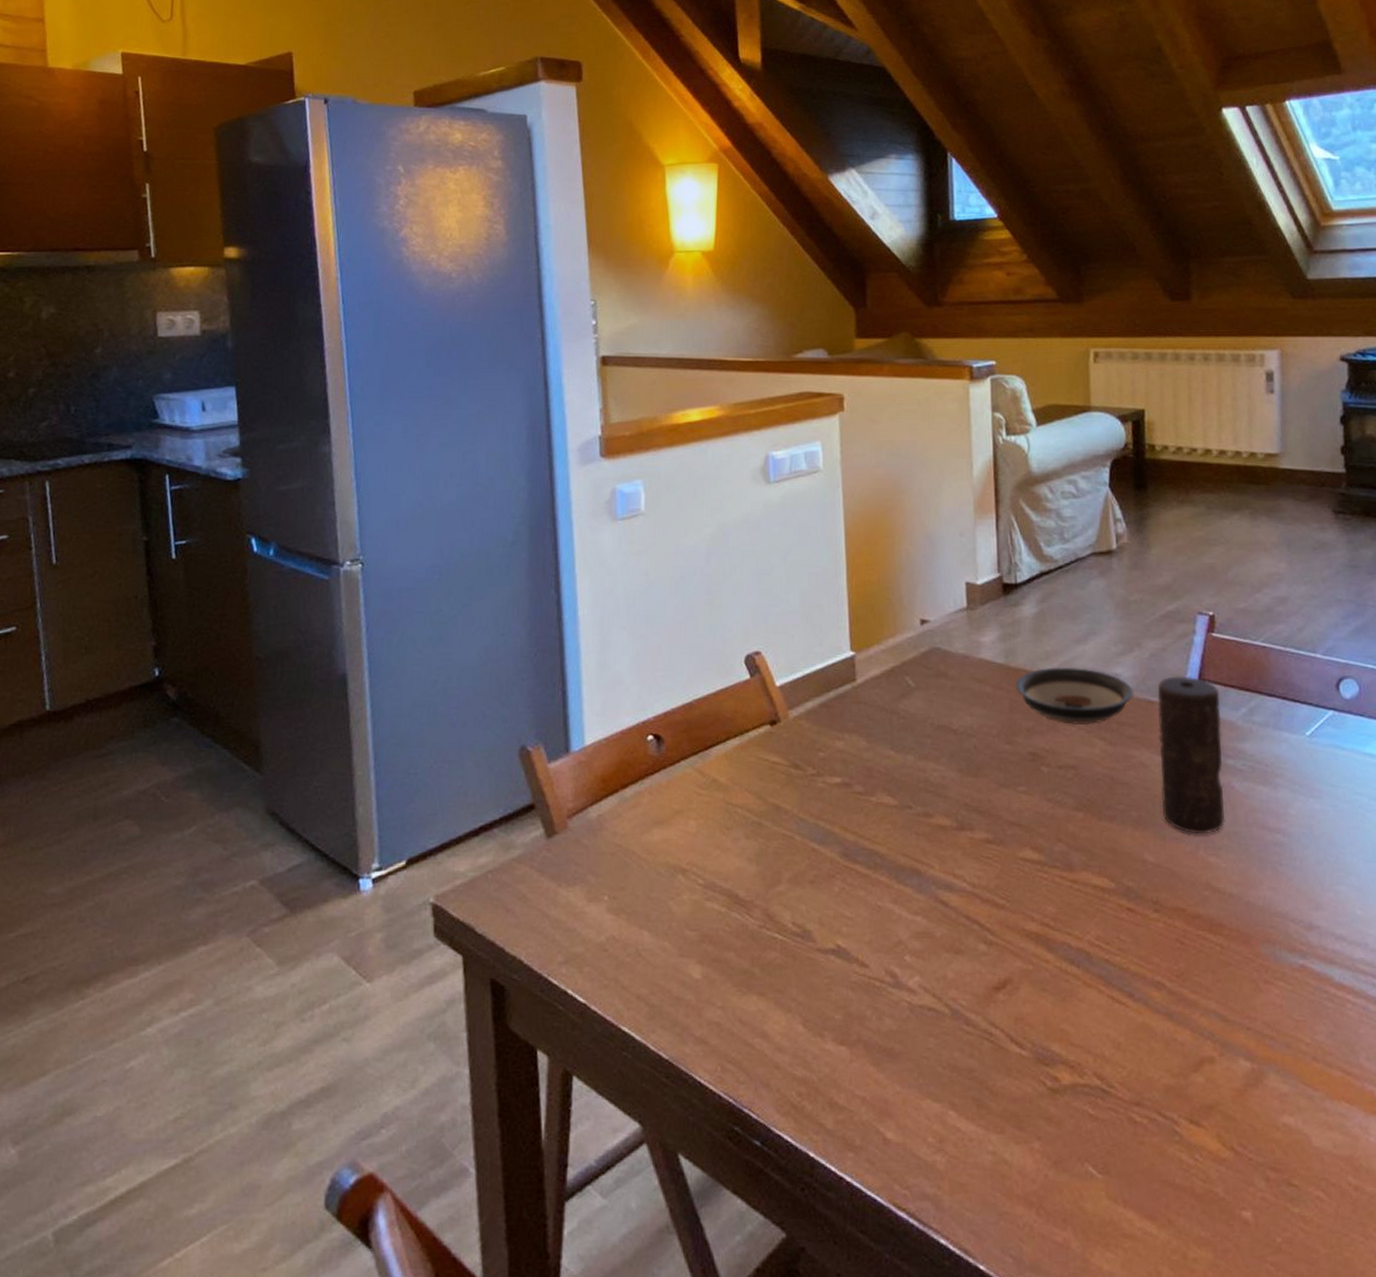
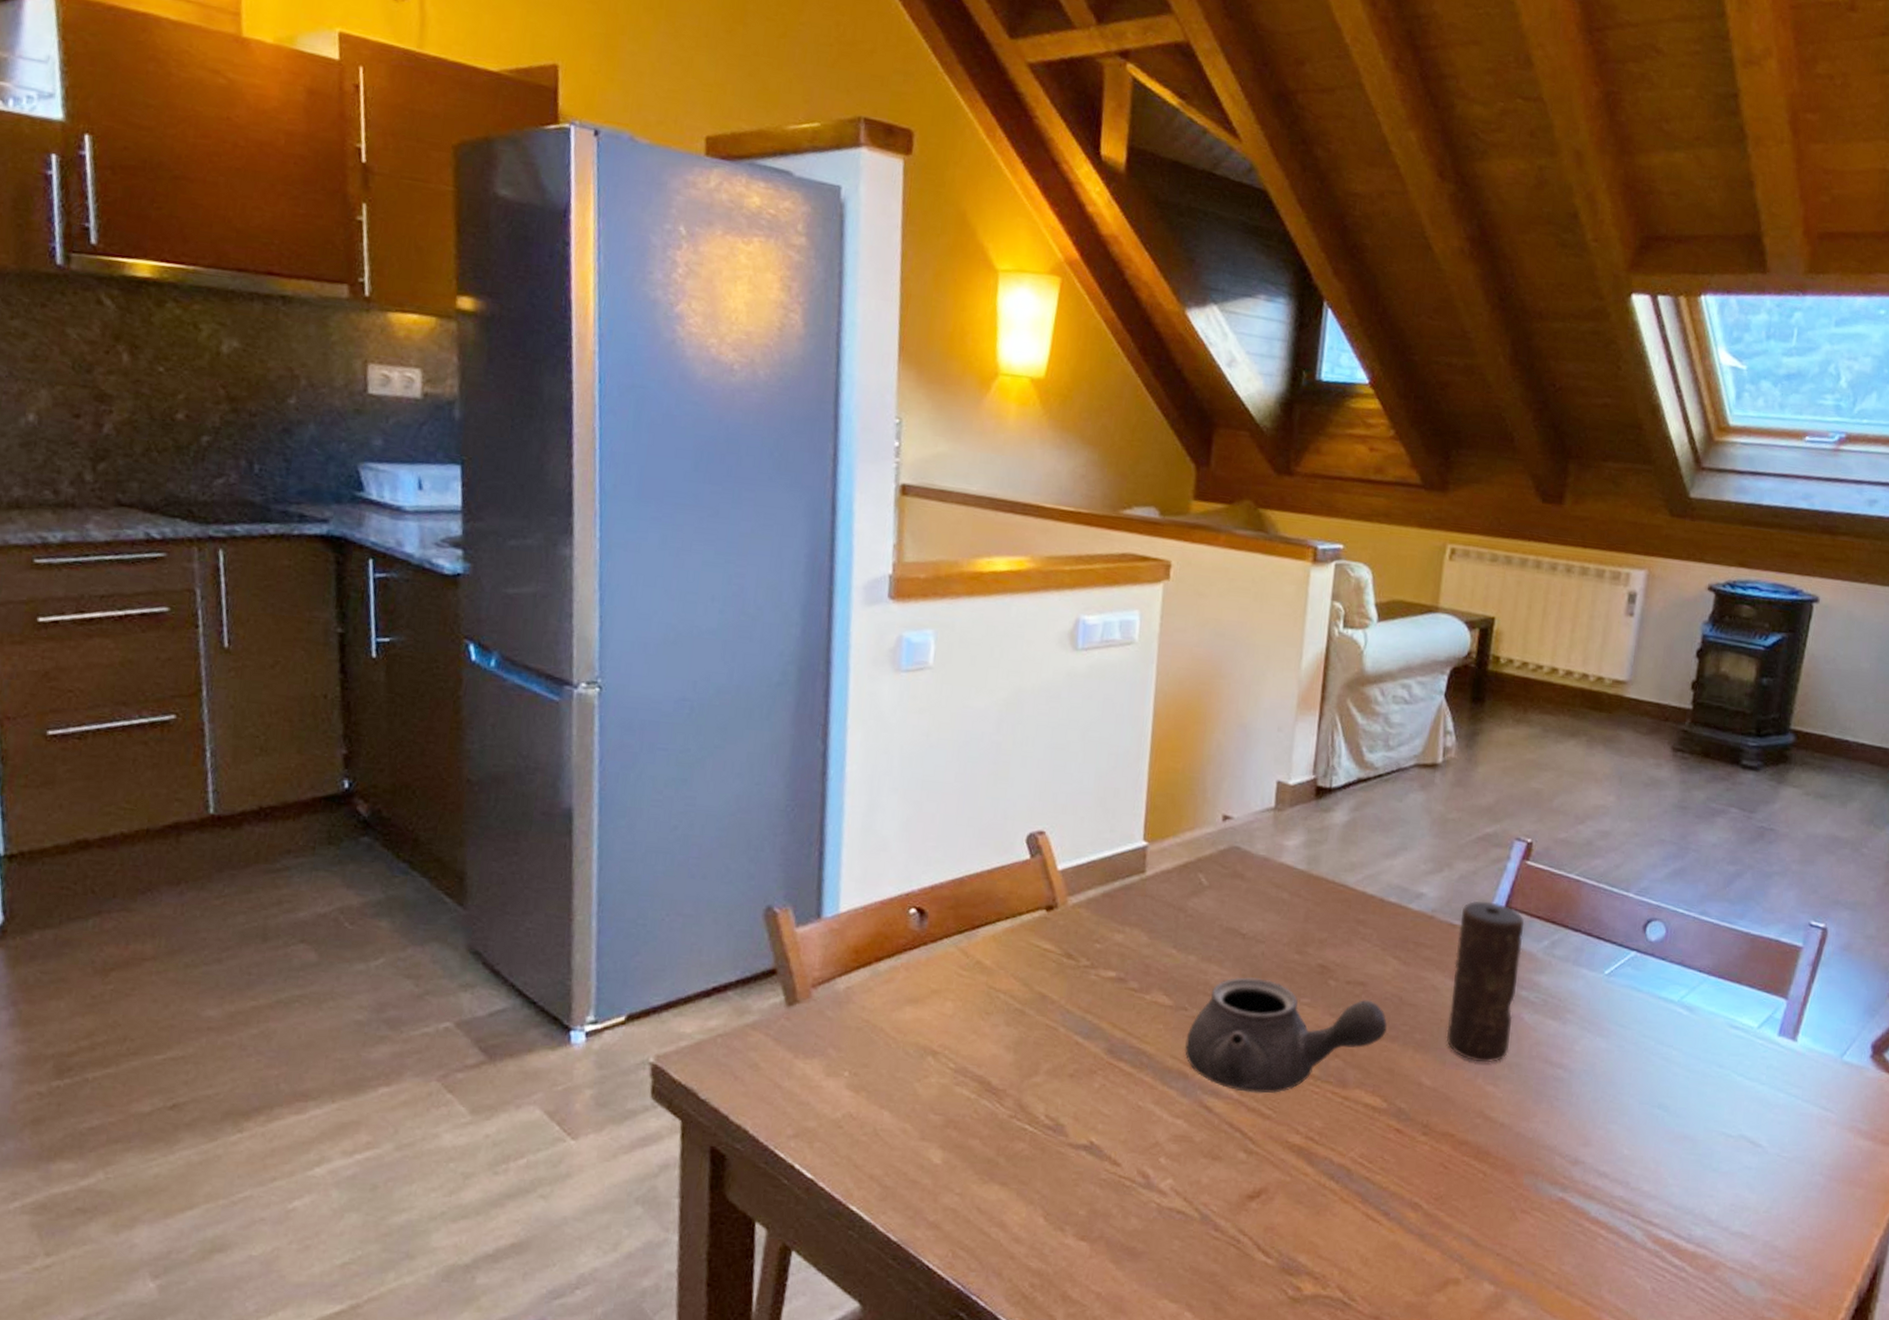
teapot: none [914,771,1103,884] -> present [1185,977,1387,1094]
saucer: present [1015,667,1135,726] -> none [1314,879,1437,943]

